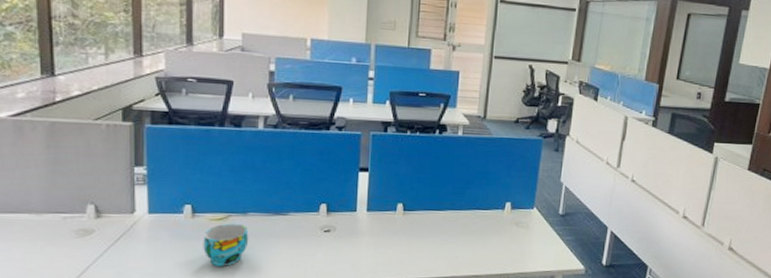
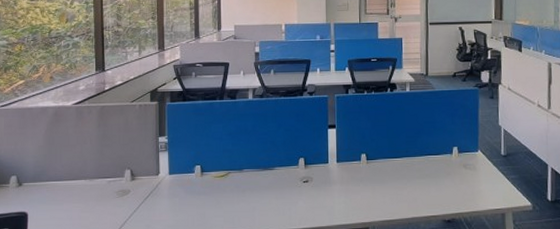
cup: present [203,223,249,266] -> none [210,179,245,217]

